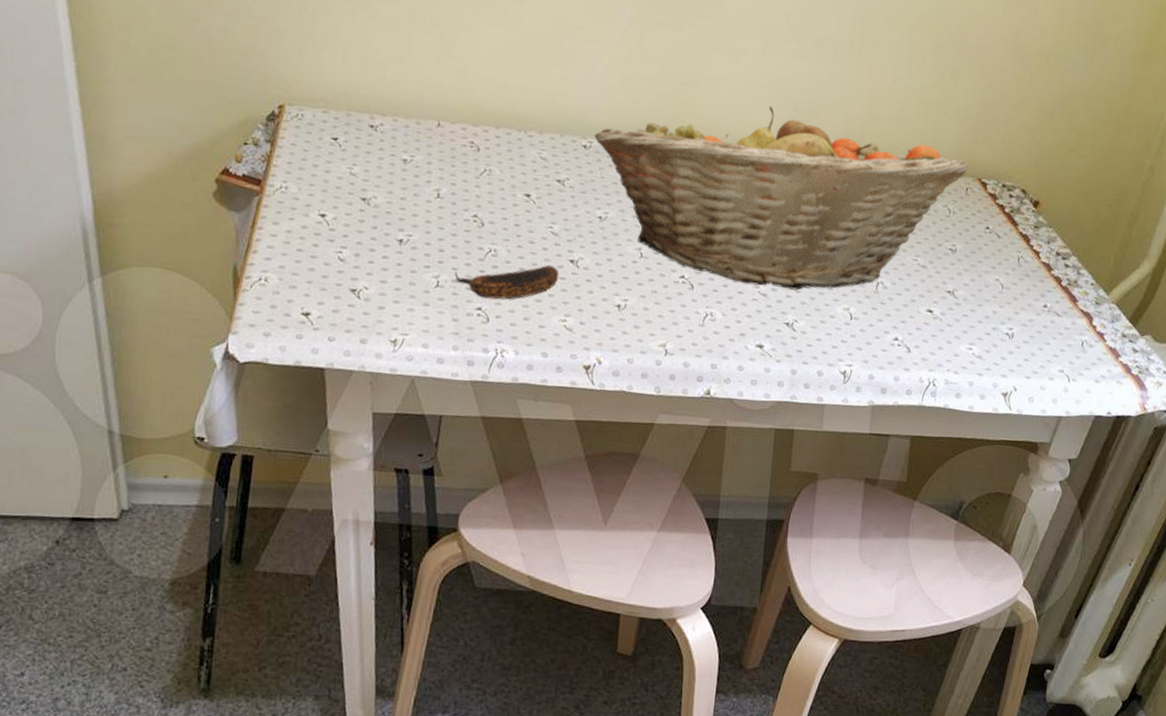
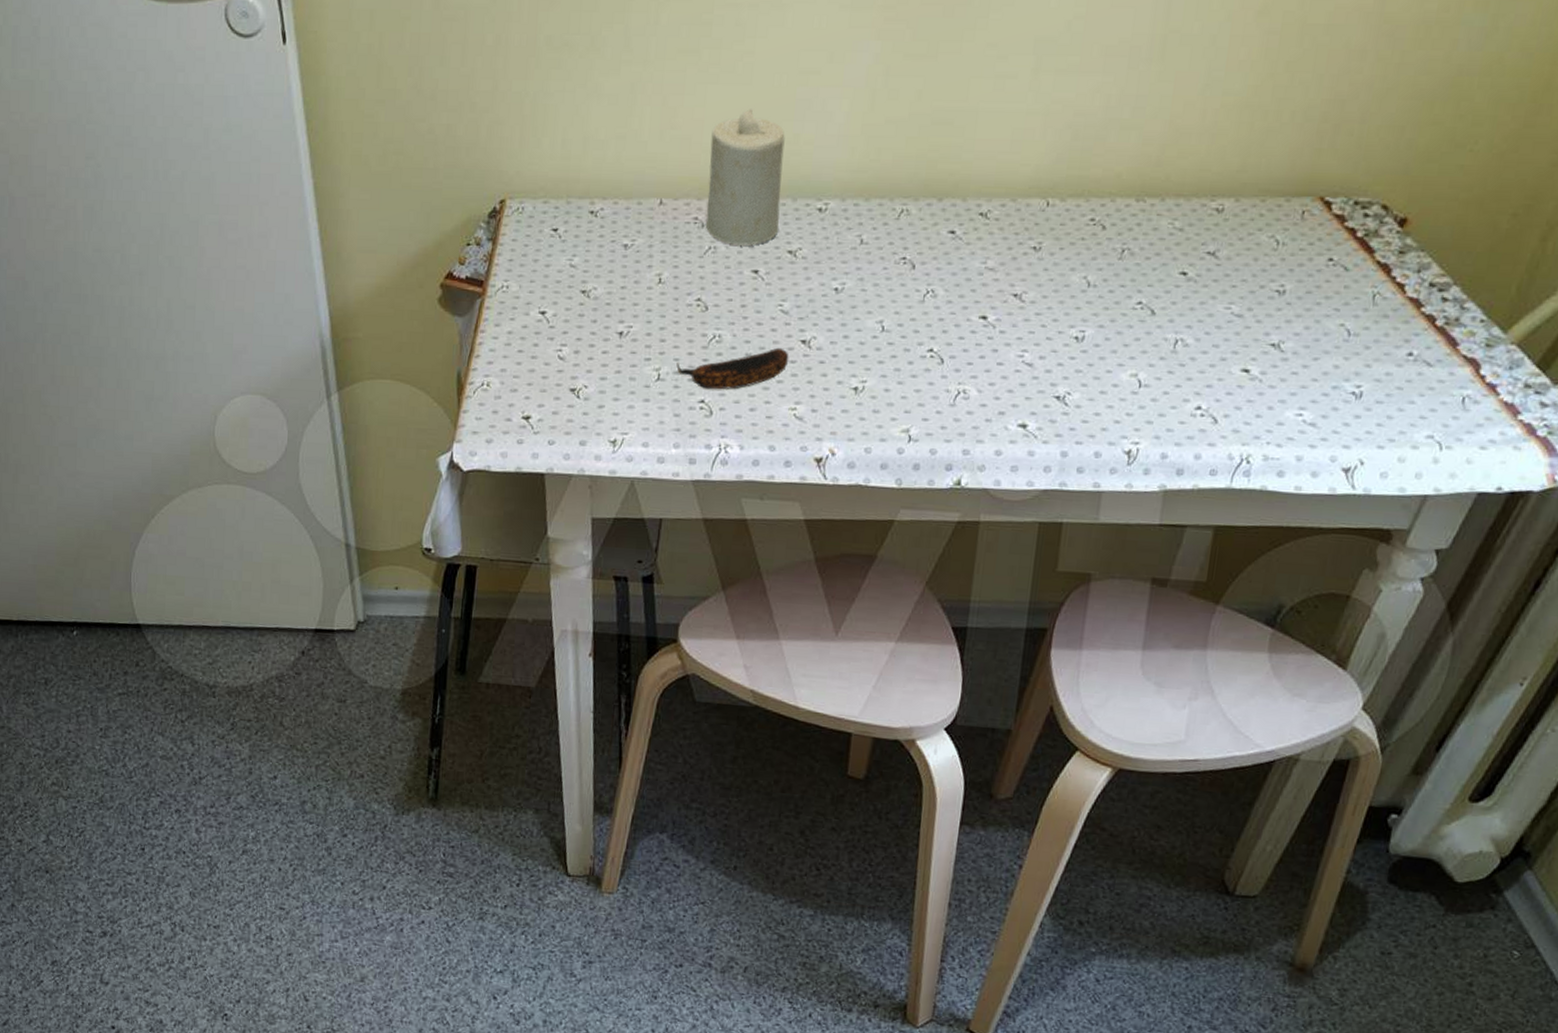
candle: none [481,51,553,172] -> present [705,109,785,246]
fruit basket: present [594,105,969,290] -> none [830,136,1307,356]

